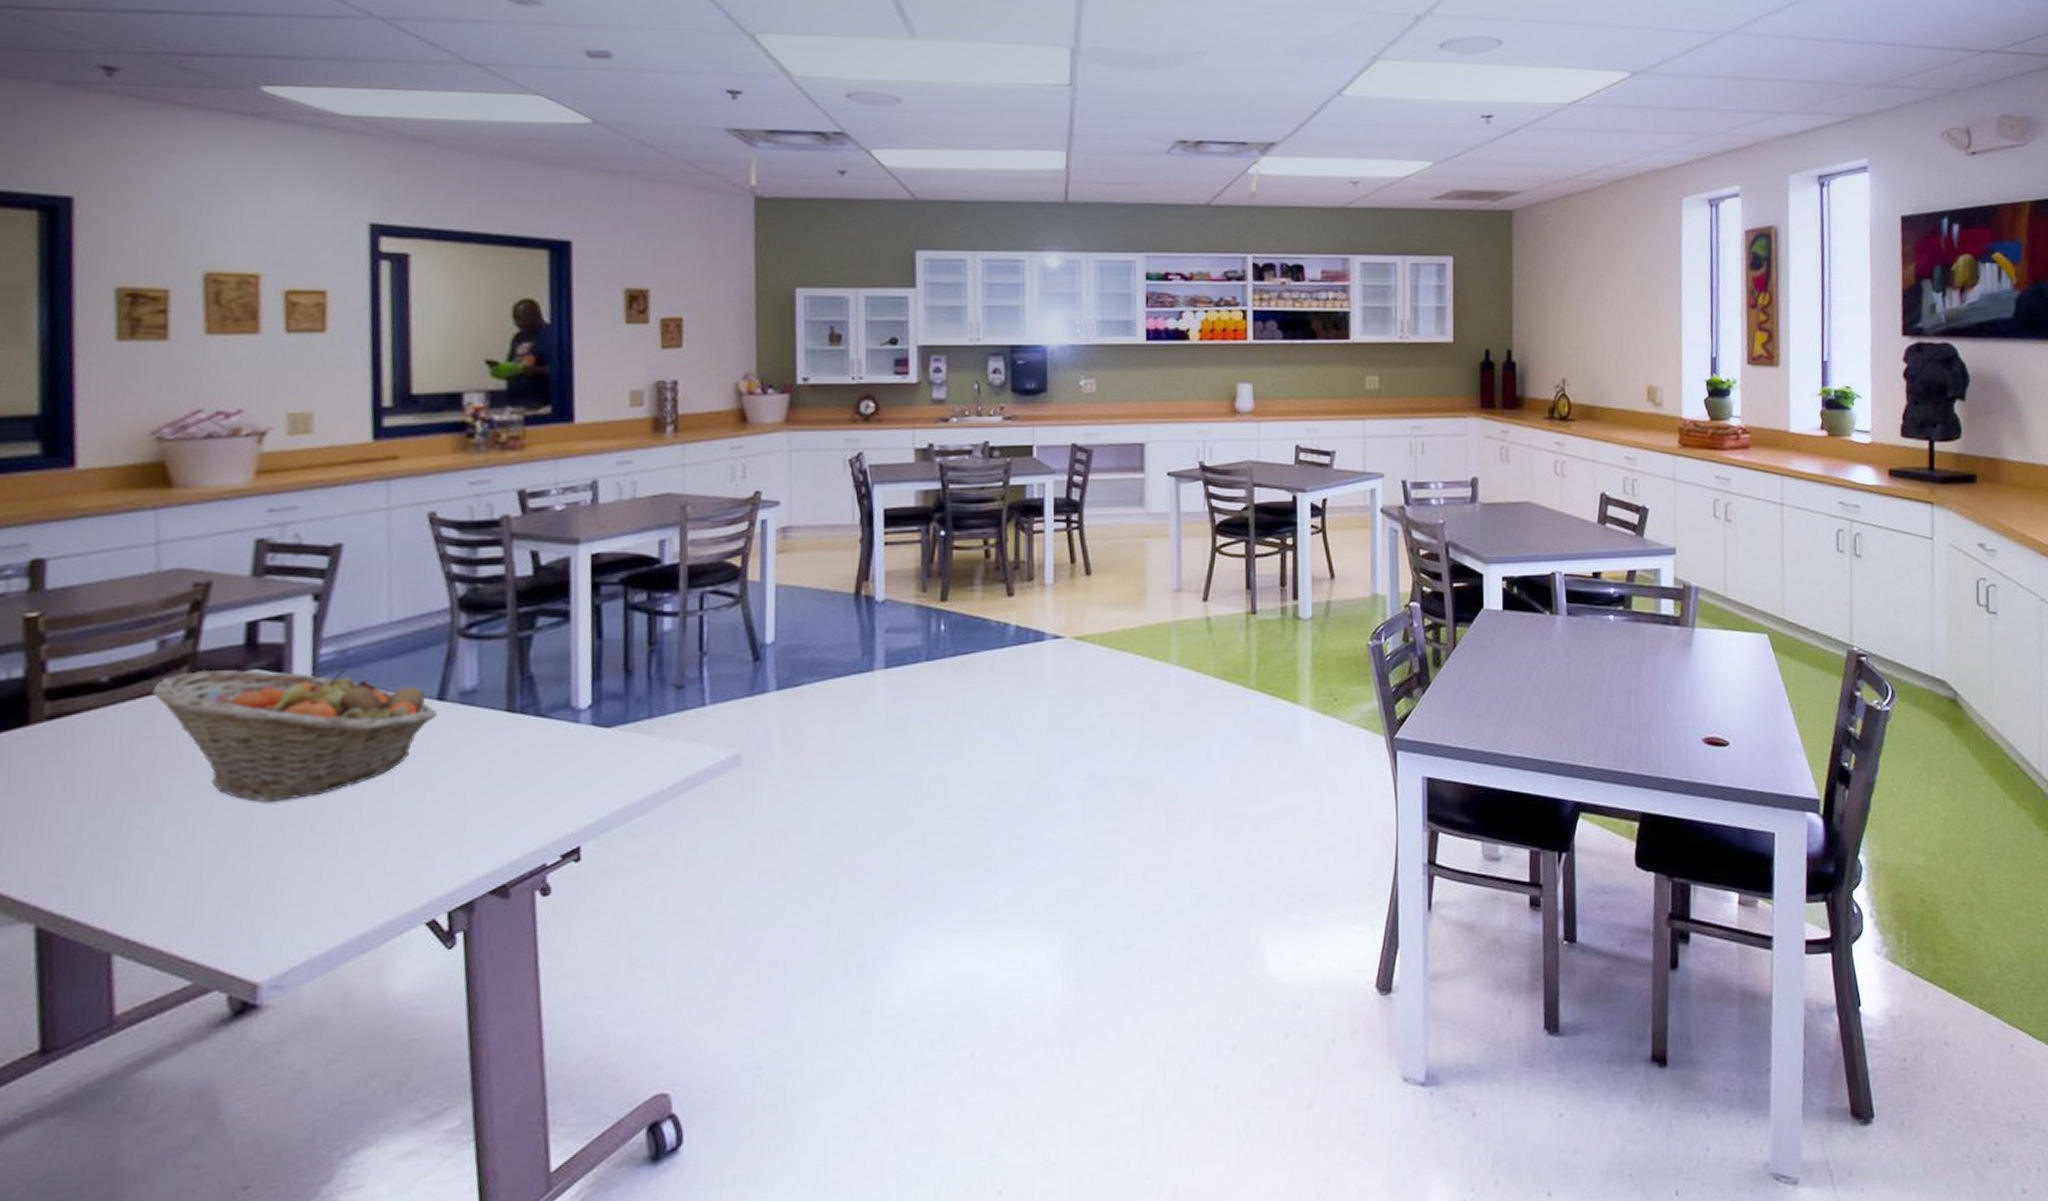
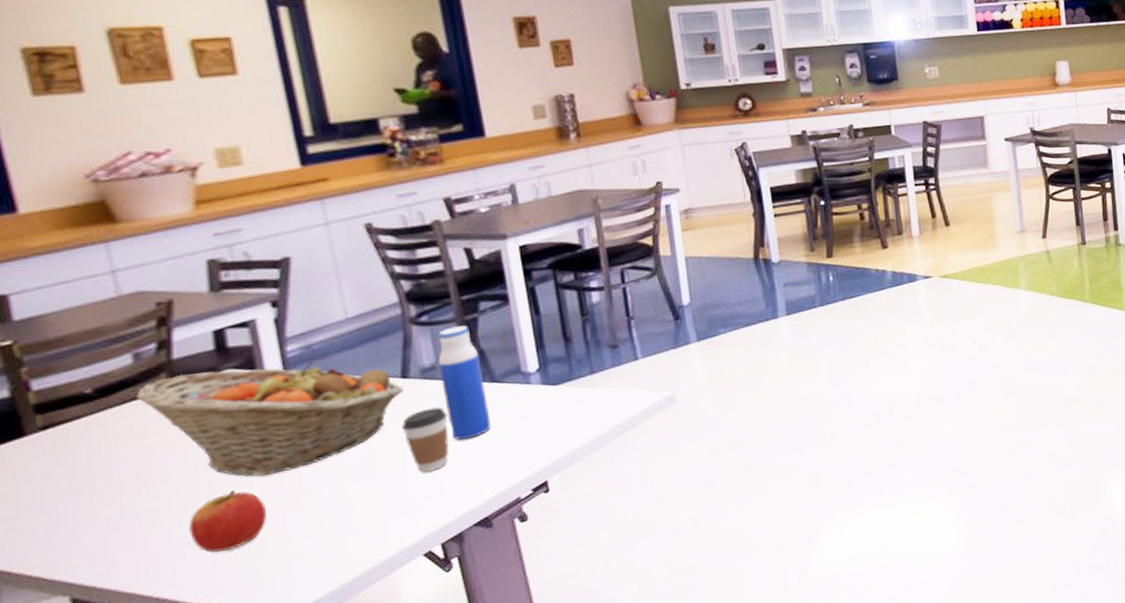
apple: none [176,816,265,892] -> present [189,490,268,553]
coffee cup: none [428,740,481,819] -> present [402,407,450,472]
water bottle: none [480,642,528,784] -> present [438,325,491,440]

